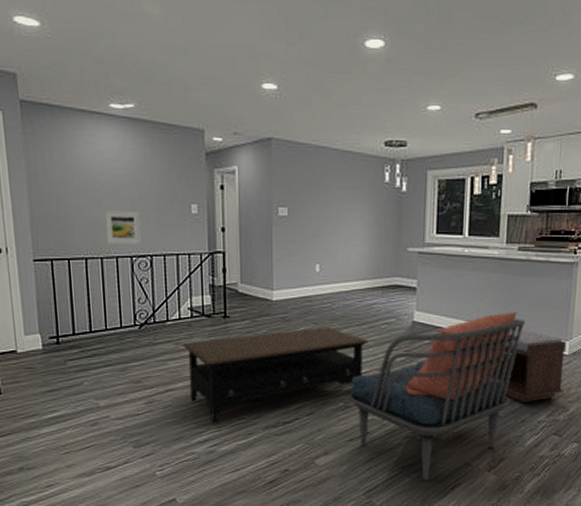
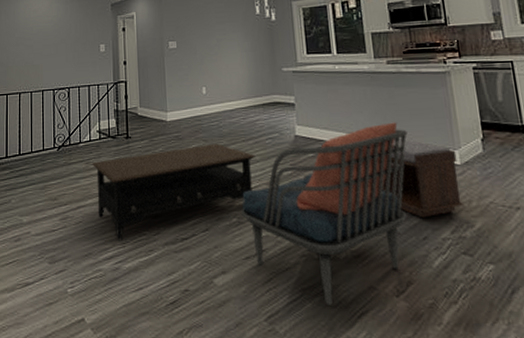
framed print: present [104,210,141,244] -> none [35,53,62,80]

